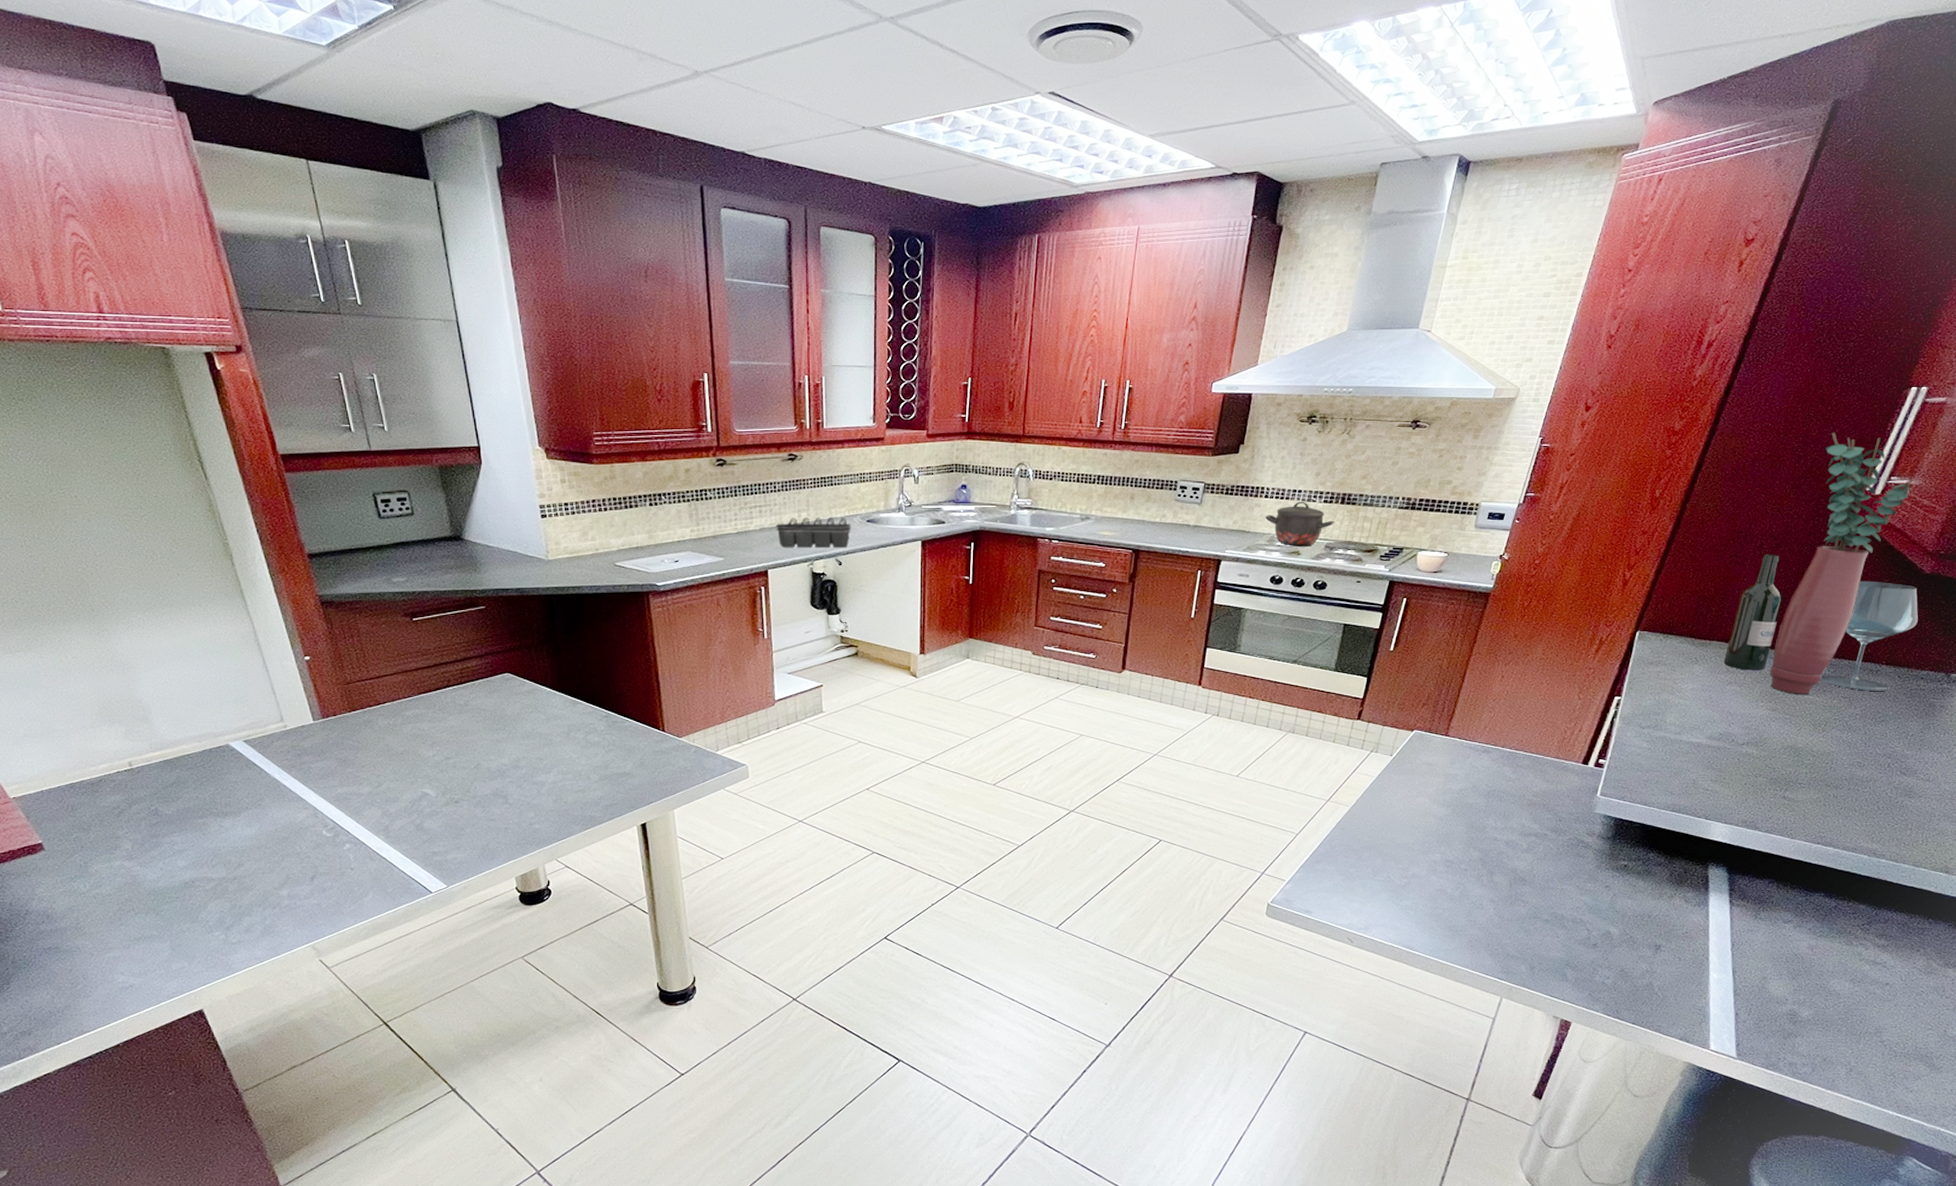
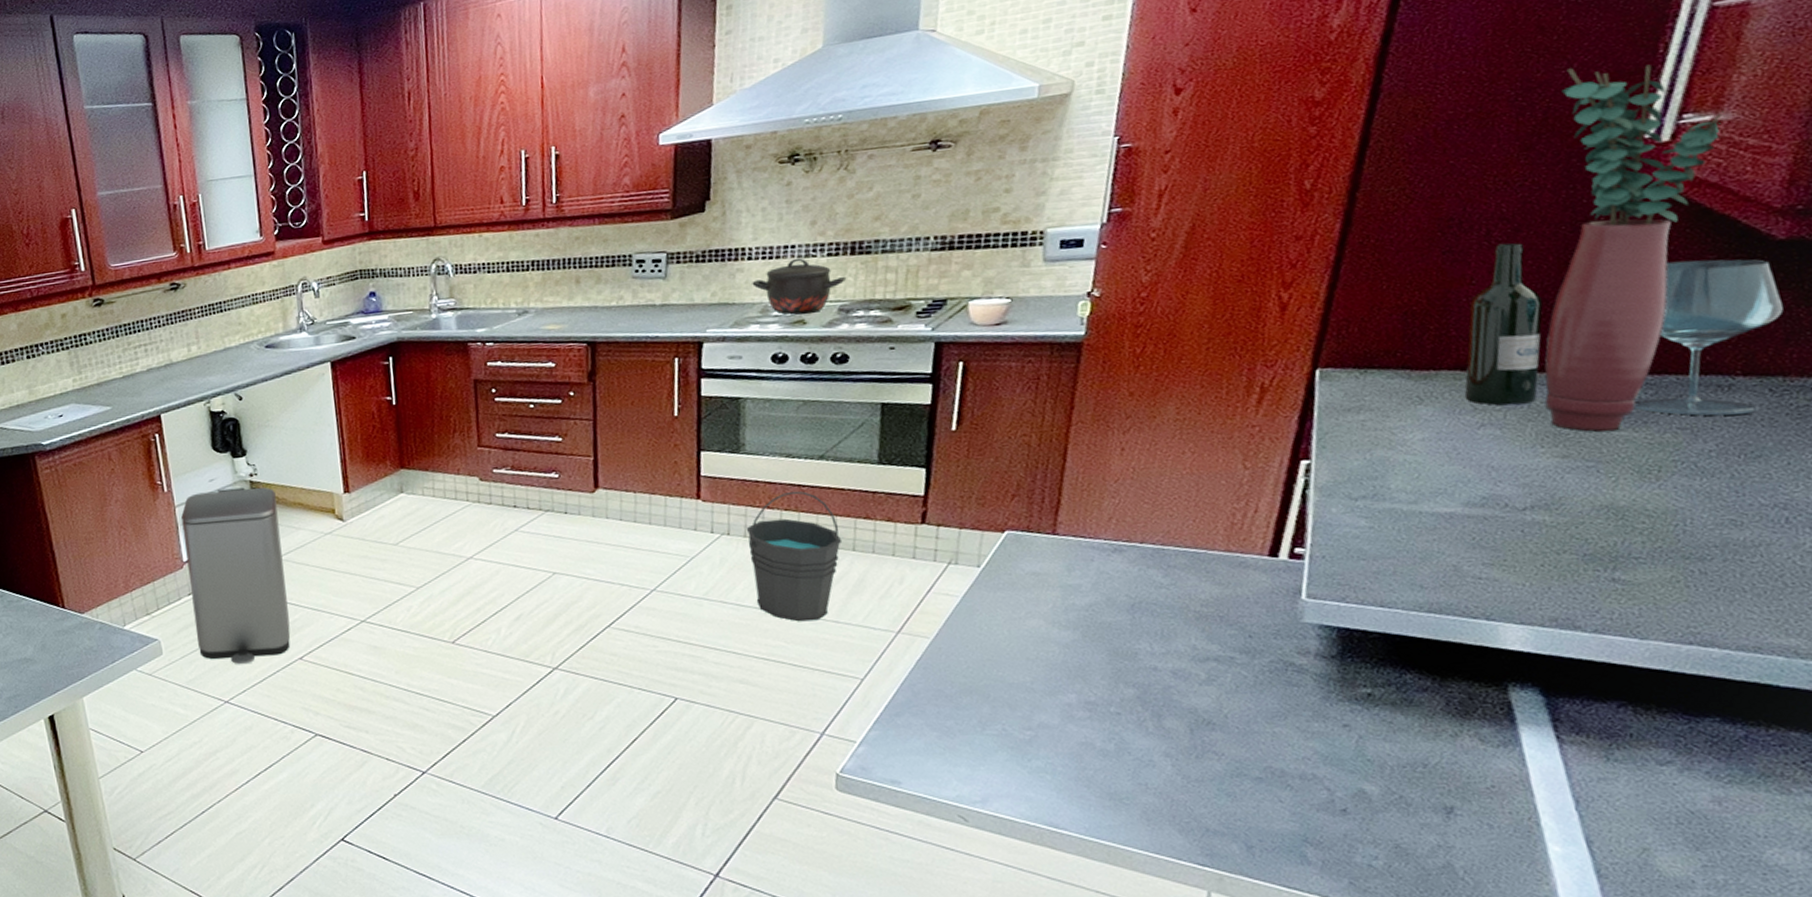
dish rack: present [775,516,851,549] -> none [163,346,249,389]
pedal bin: none [777,641,862,791] -> present [181,487,290,665]
bucket: none [1231,686,1300,788] -> present [746,491,843,622]

